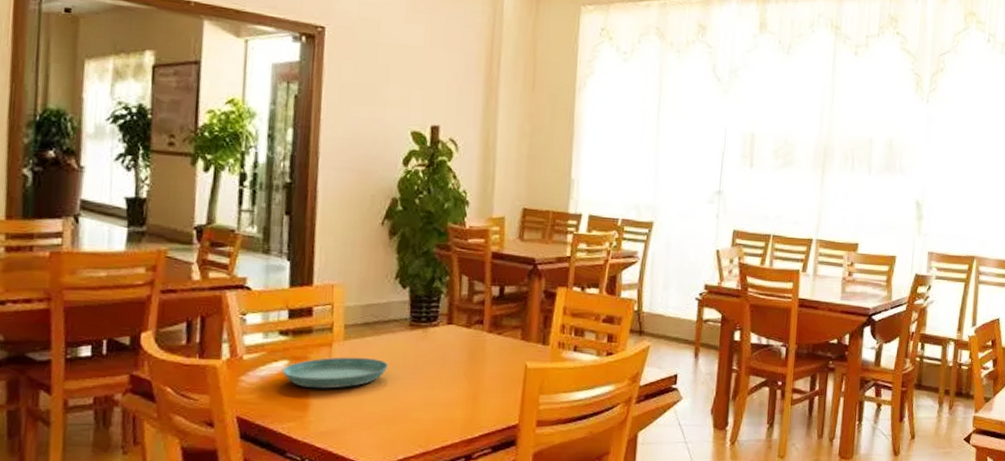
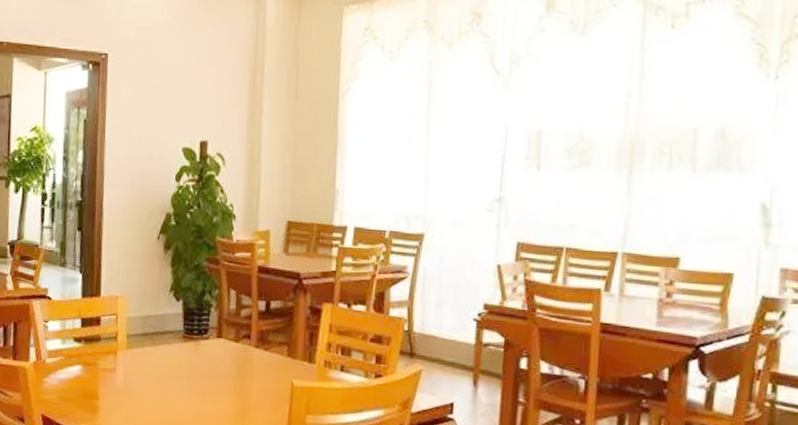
saucer: present [283,357,389,389] -> none [77,365,165,395]

